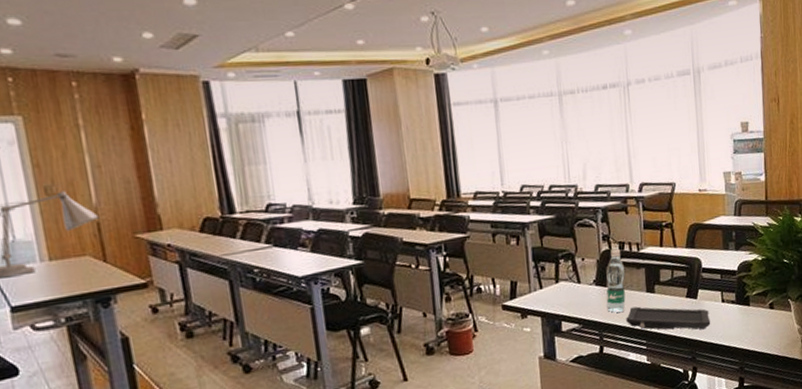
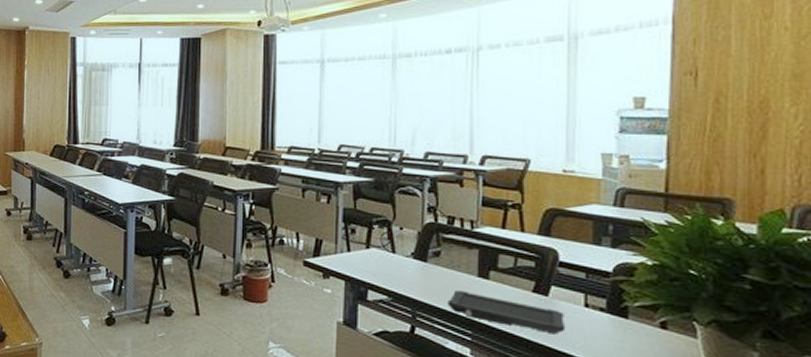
bottle: present [606,248,626,314] -> none [425,223,453,294]

